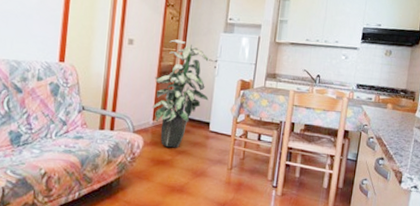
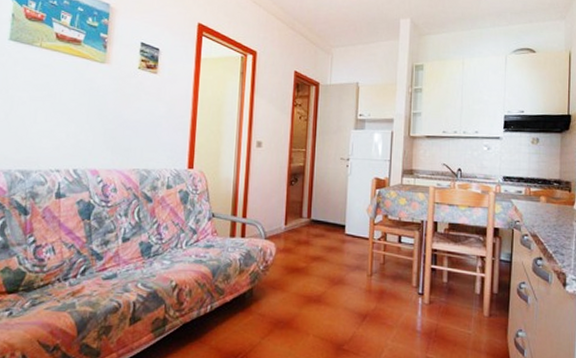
indoor plant: present [151,39,209,148] -> none [283,139,343,254]

